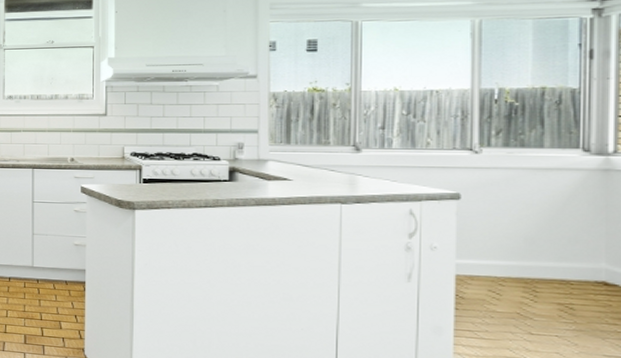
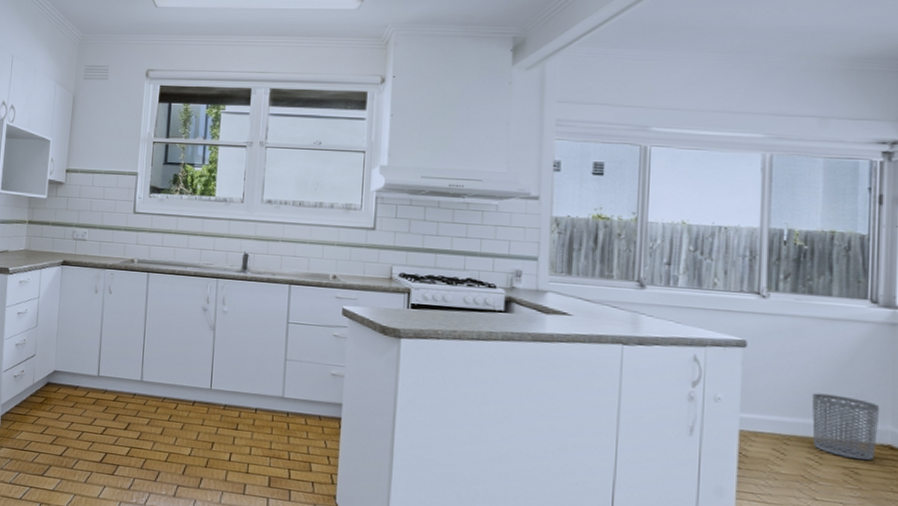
waste bin: none [527,237,594,297] -> present [812,393,880,461]

